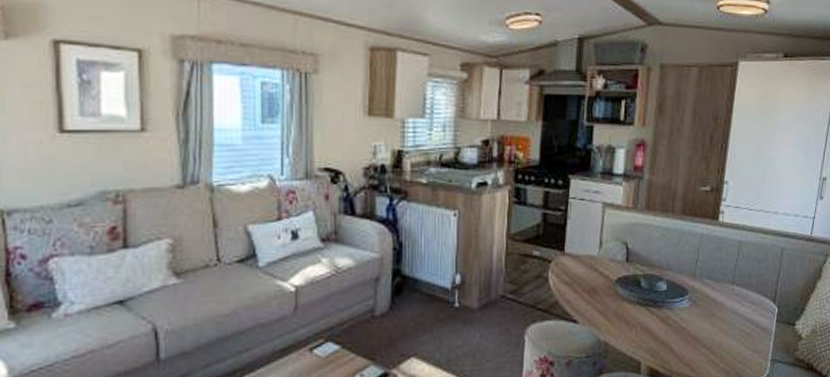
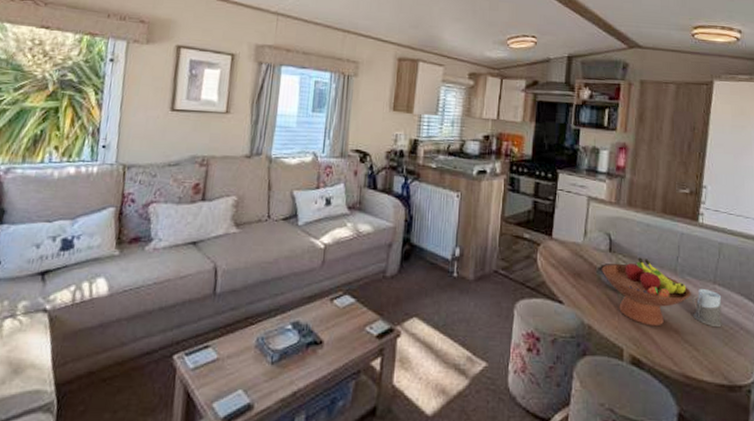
fruit bowl: none [618,264,710,336] -> present [601,257,691,327]
mug: none [711,291,740,329] -> present [692,289,722,328]

